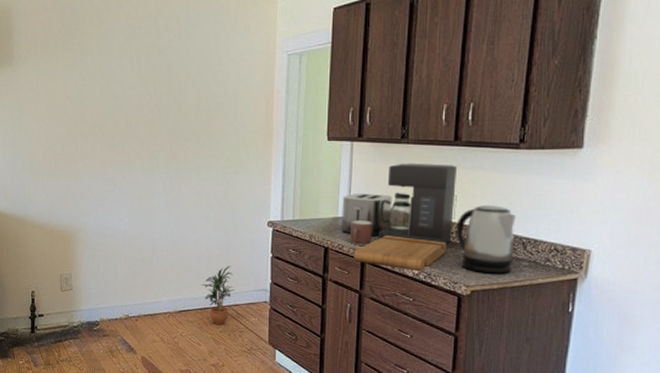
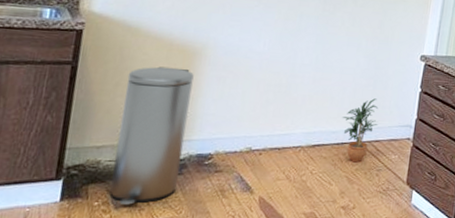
pedal bin: none [25,250,76,363] -> present [109,66,194,205]

